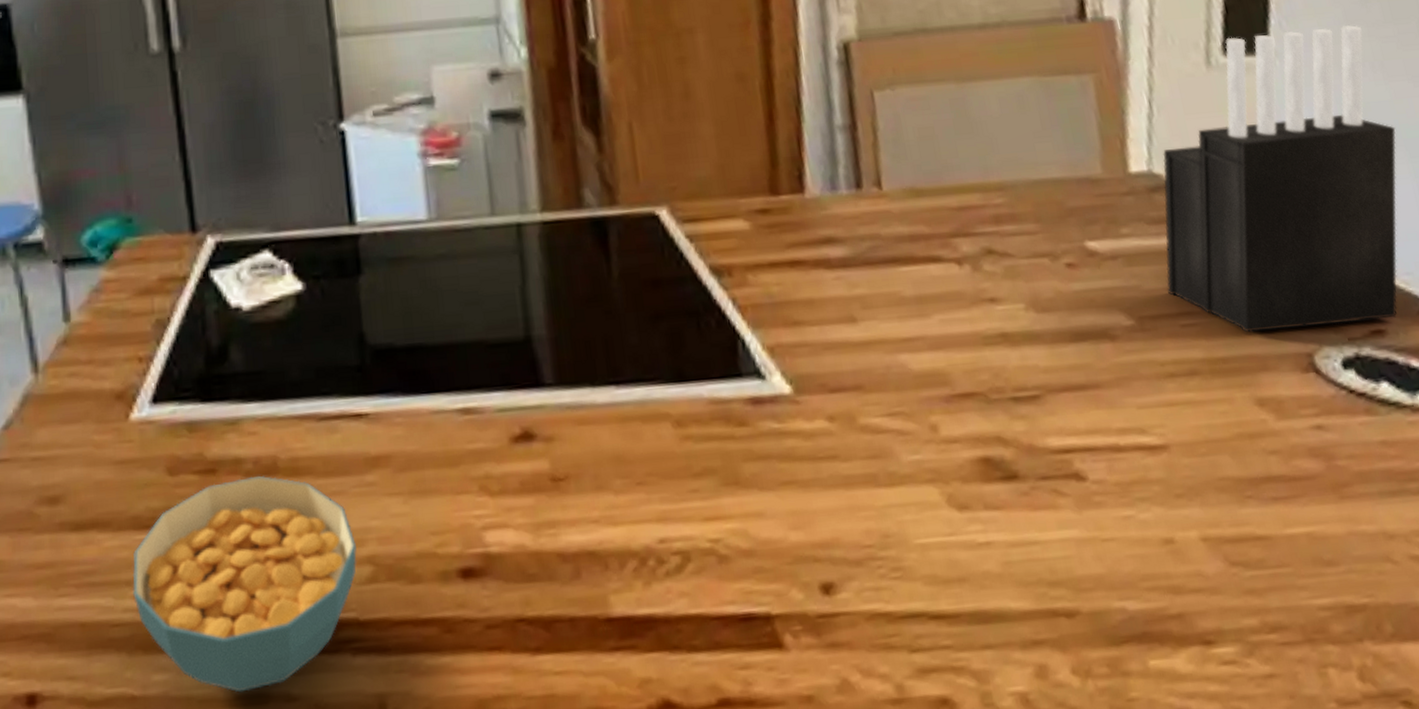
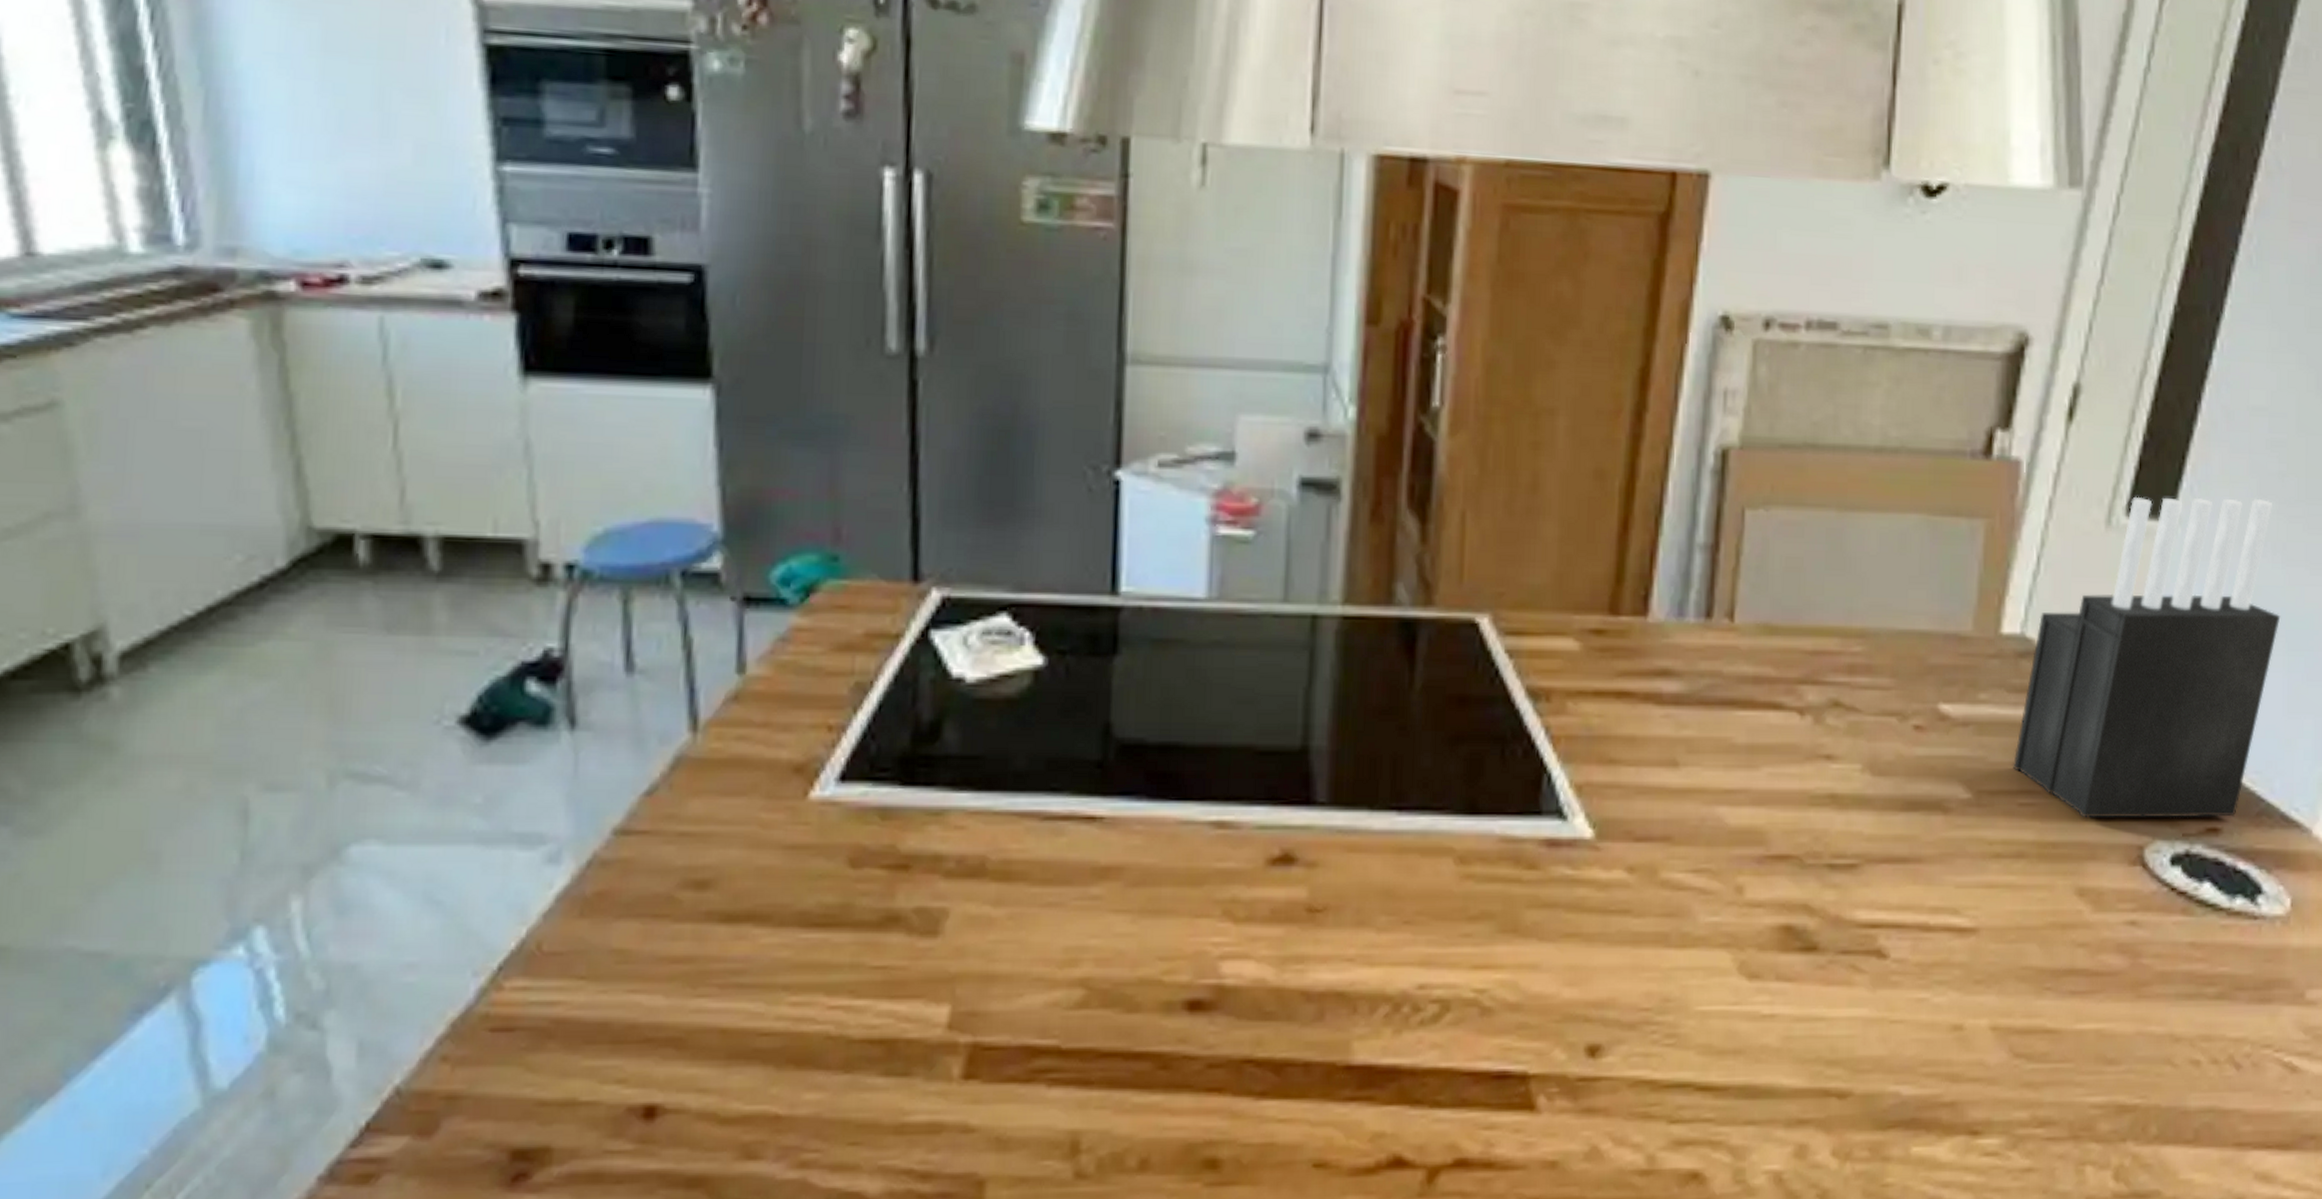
cereal bowl: present [132,475,357,693] -> none [790,876,1068,1119]

